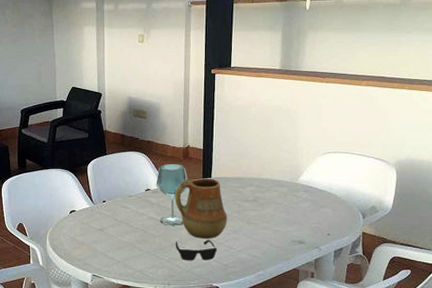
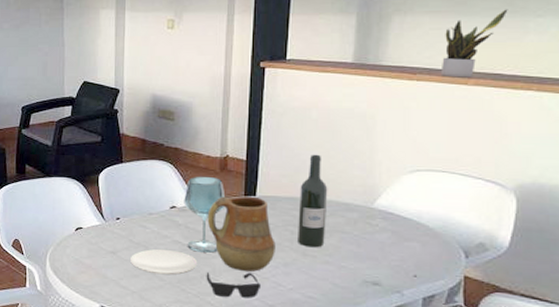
plate: none [115,224,168,246] -> present [131,248,198,276]
wine bottle: none [243,142,265,217] -> present [298,154,328,248]
potted plant: none [342,27,388,80] -> present [440,9,508,78]

